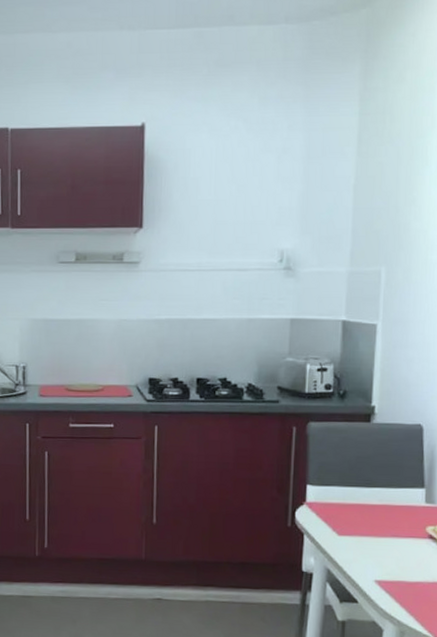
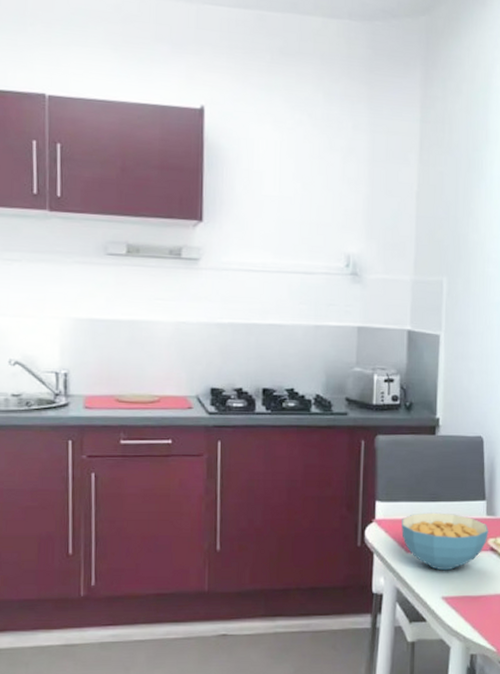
cereal bowl: none [333,498,427,555] -> present [401,512,489,571]

